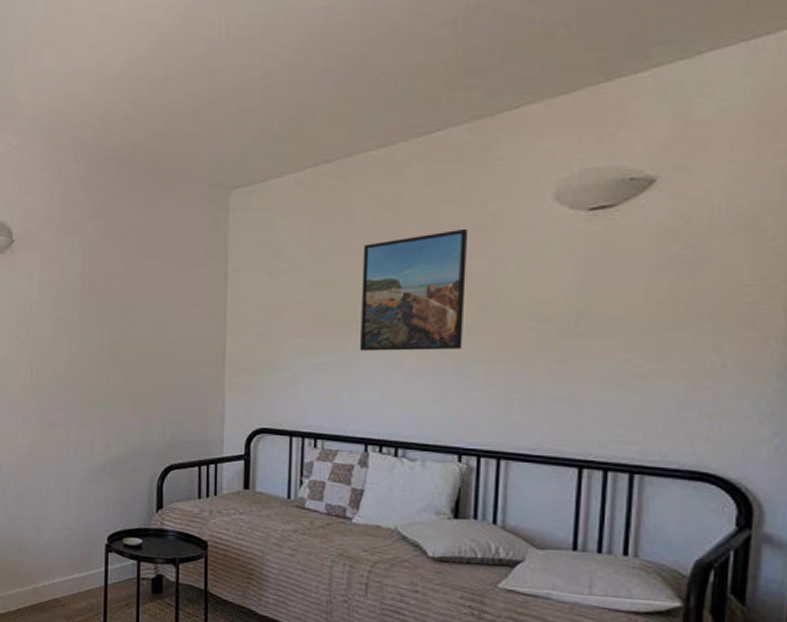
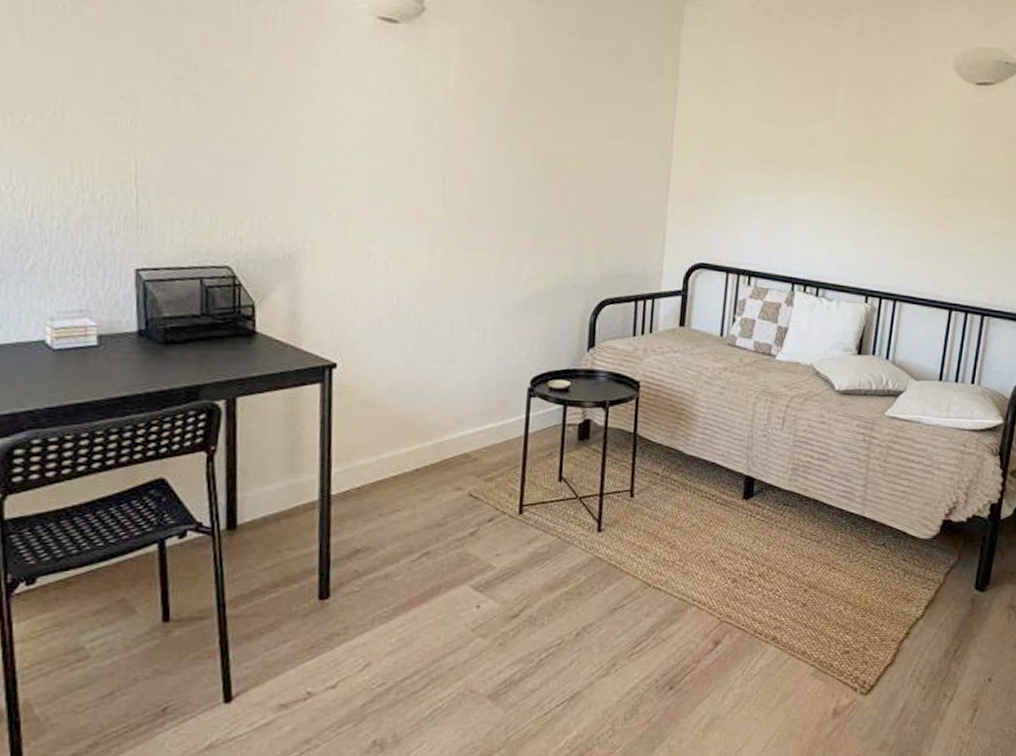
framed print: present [360,228,469,351] -> none [795,83,891,198]

